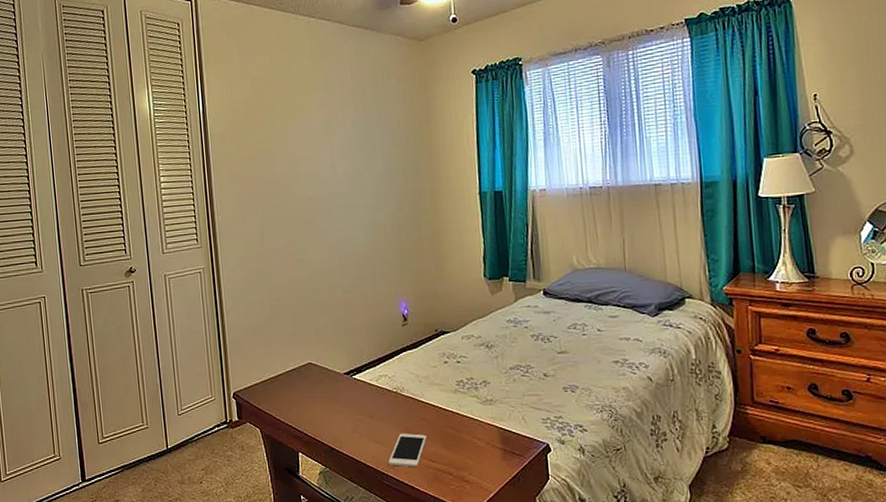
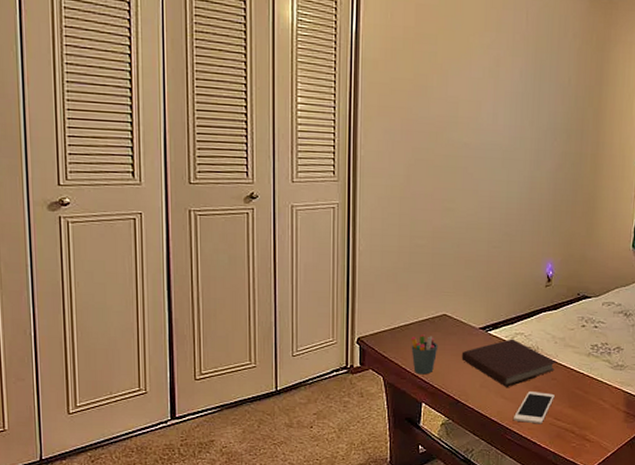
pen holder: none [281,384,308,424] -> present [411,334,439,375]
notebook: none [330,381,425,431] -> present [461,339,558,387]

